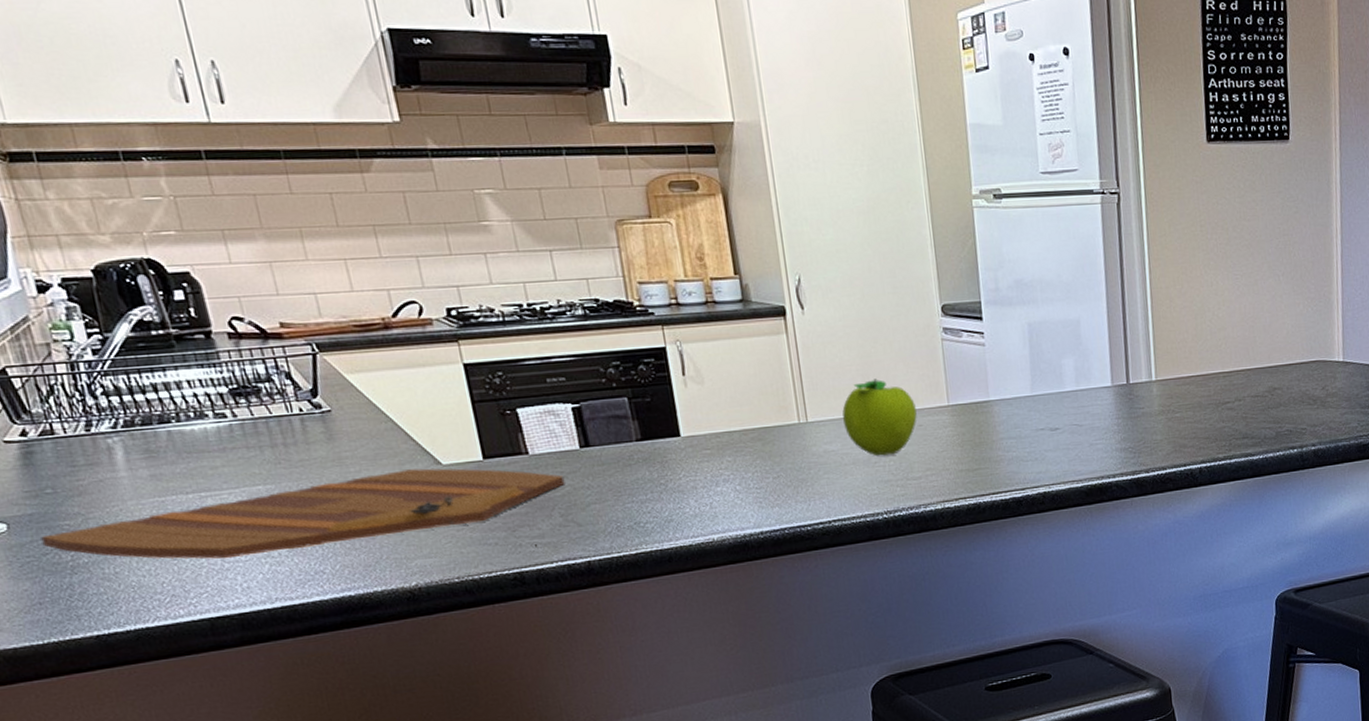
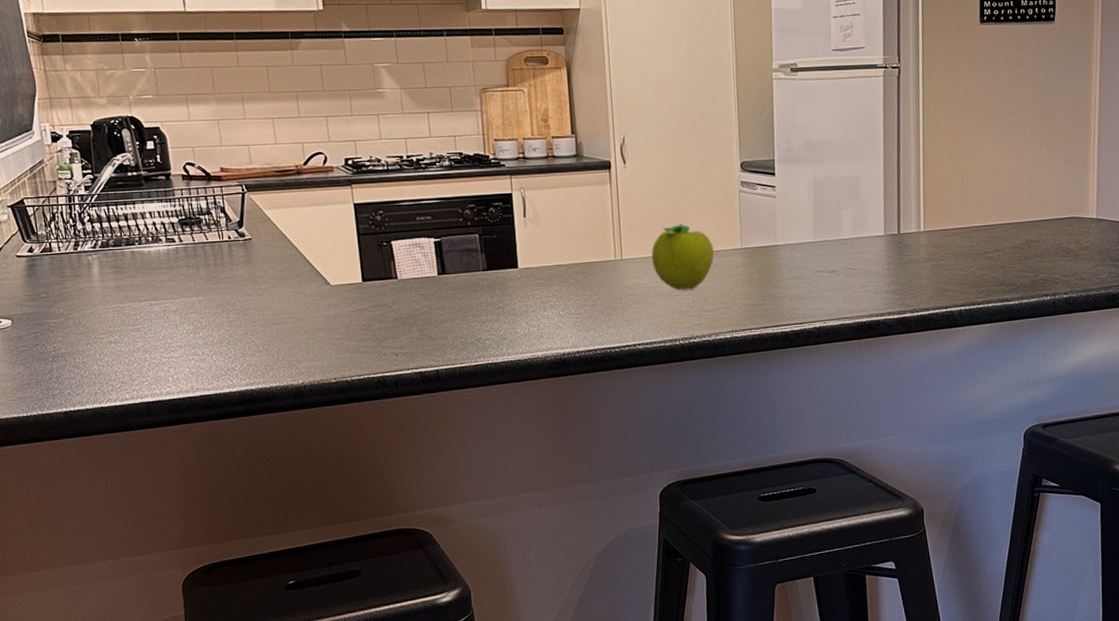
cutting board: present [40,468,565,559] -> none [34,288,424,355]

